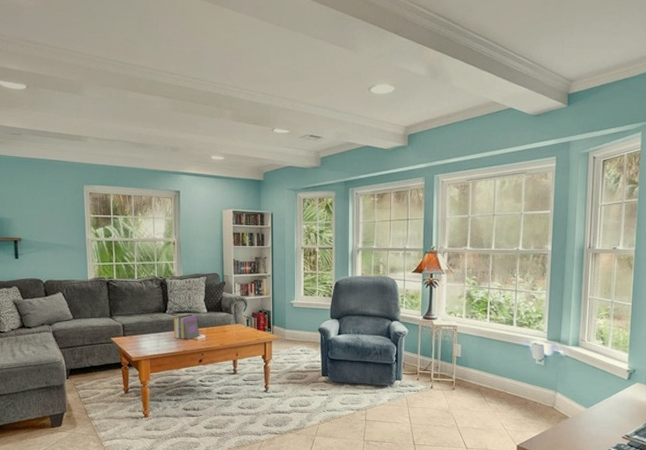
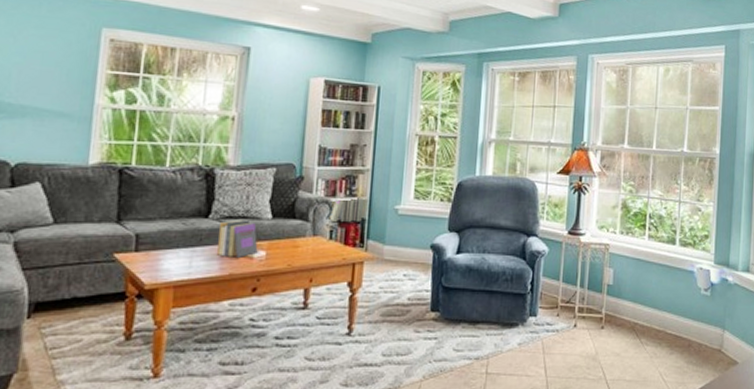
books: none [245,295,268,314] -> present [329,196,363,223]

